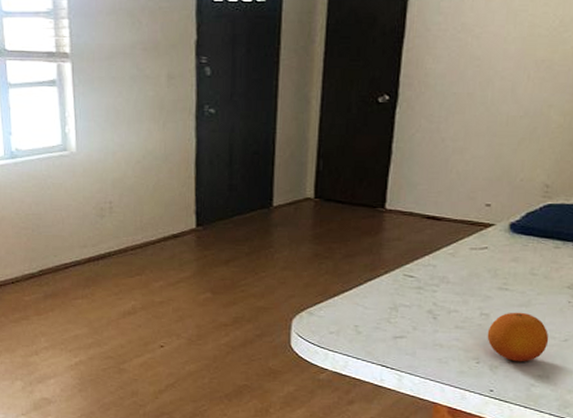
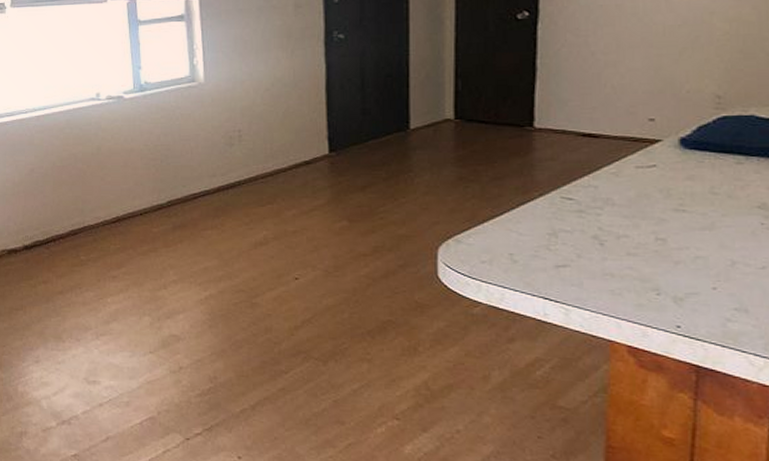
fruit: present [487,312,549,362] -> none [666,236,743,294]

